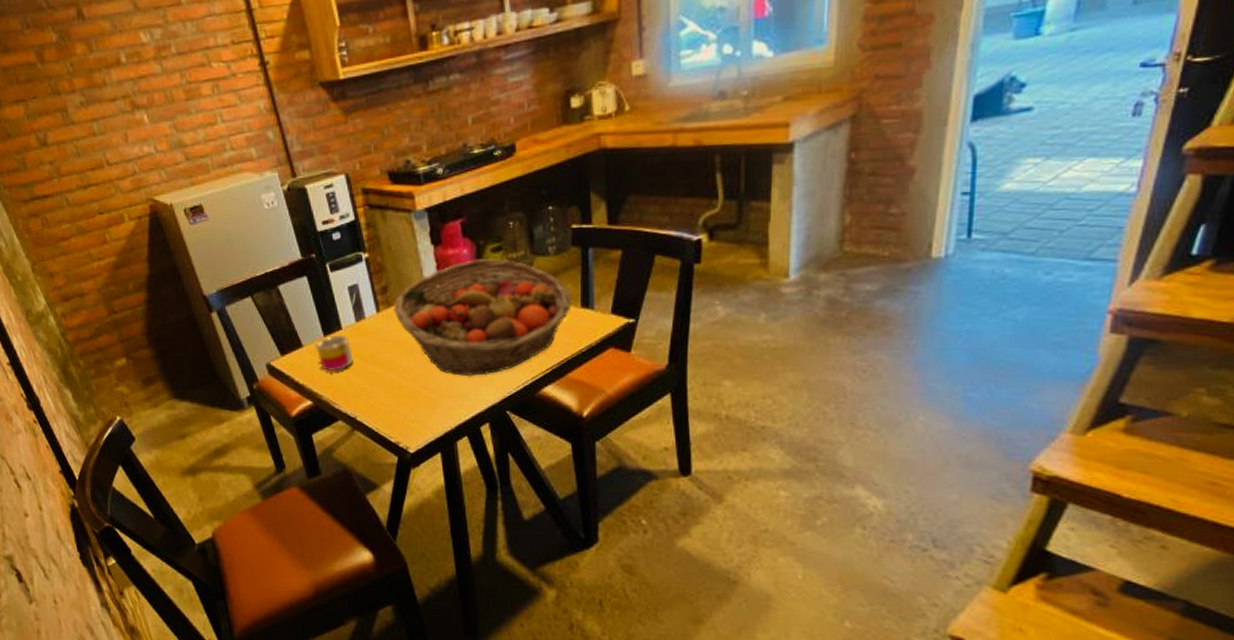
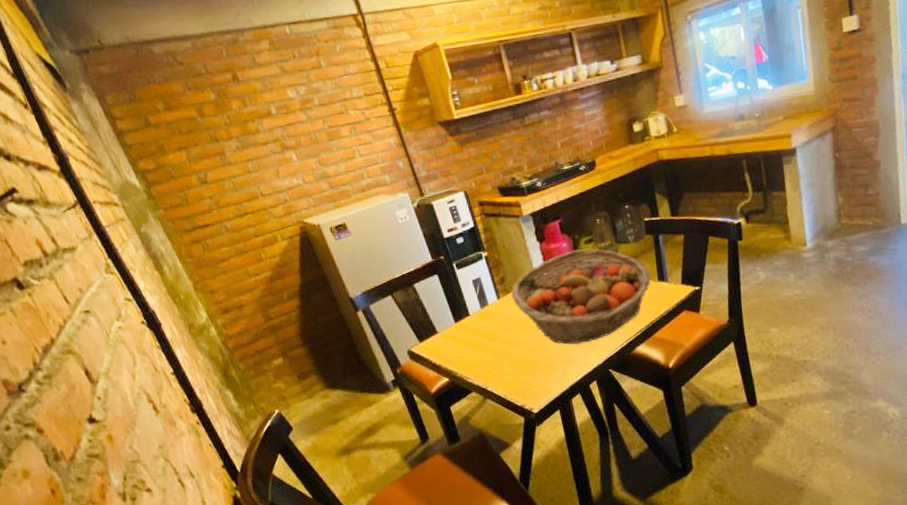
mug: present [315,335,353,371] -> none [448,320,481,352]

